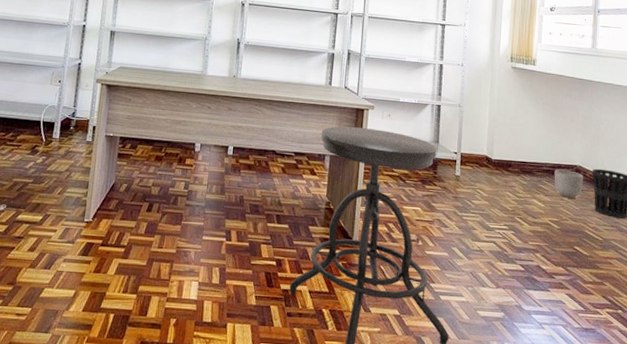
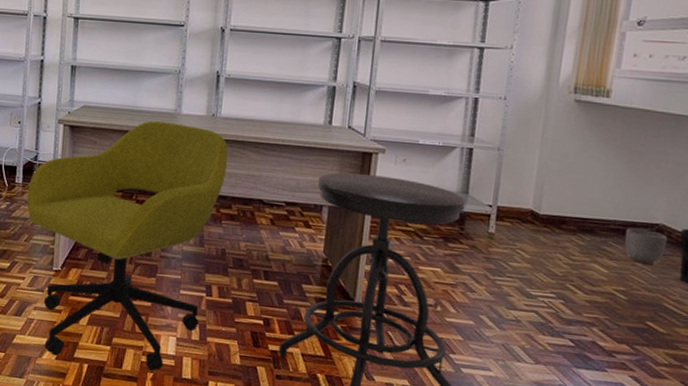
office chair: none [62,81,246,317] -> present [27,121,228,371]

